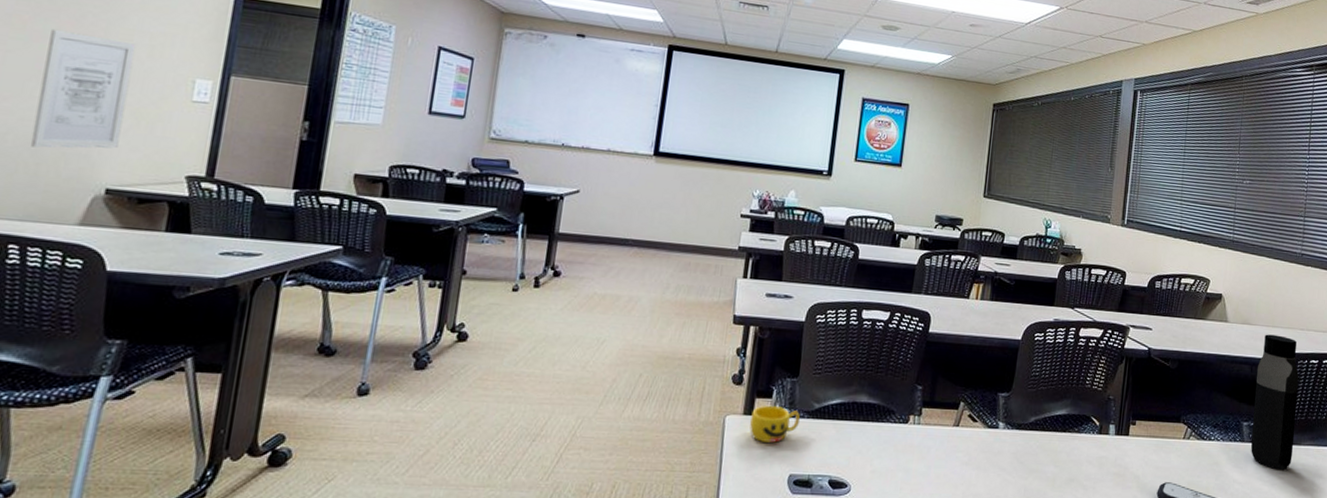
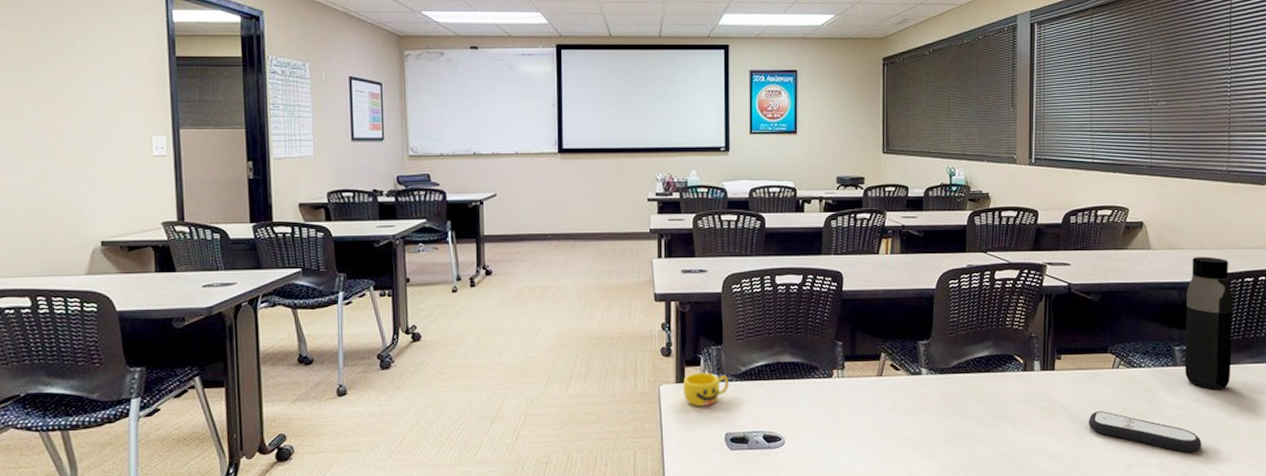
wall art: present [30,28,136,149] -> none [29,107,103,213]

